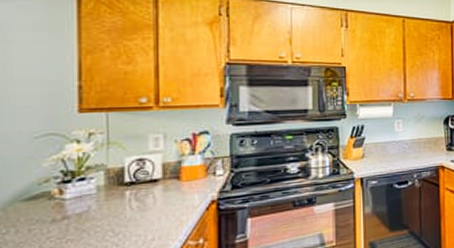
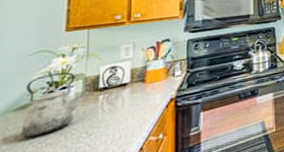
kettle: none [34,161,115,232] -> present [20,72,91,138]

